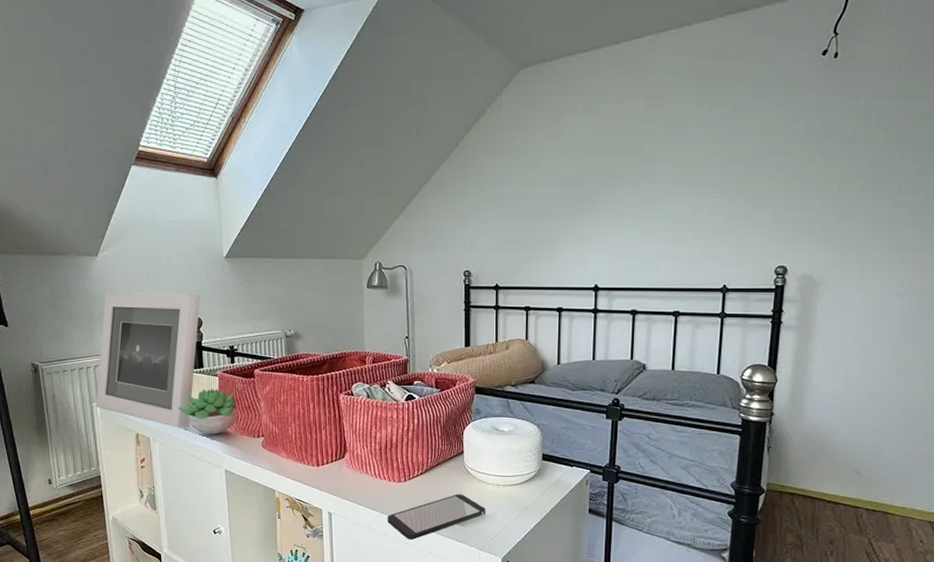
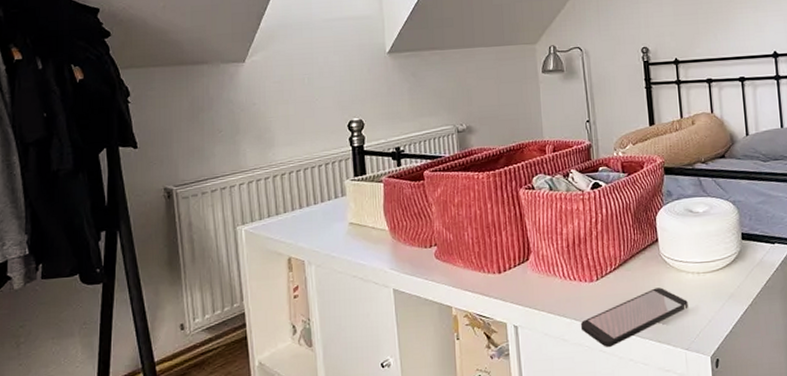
picture frame: present [95,292,201,428] -> none [240,93,362,246]
succulent plant: present [178,389,240,435] -> none [337,196,408,250]

